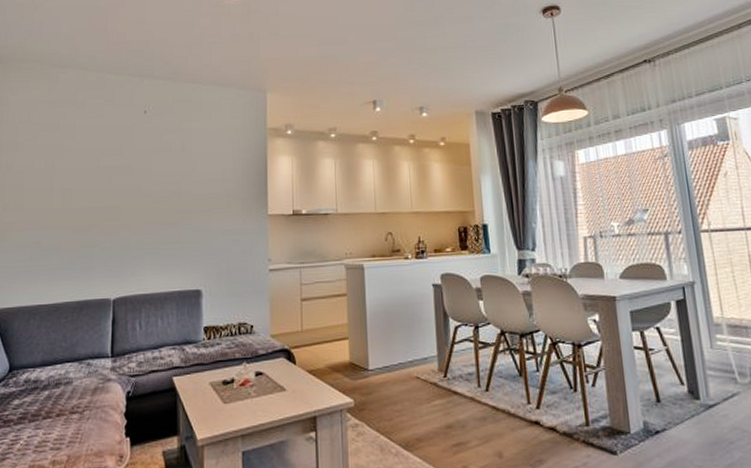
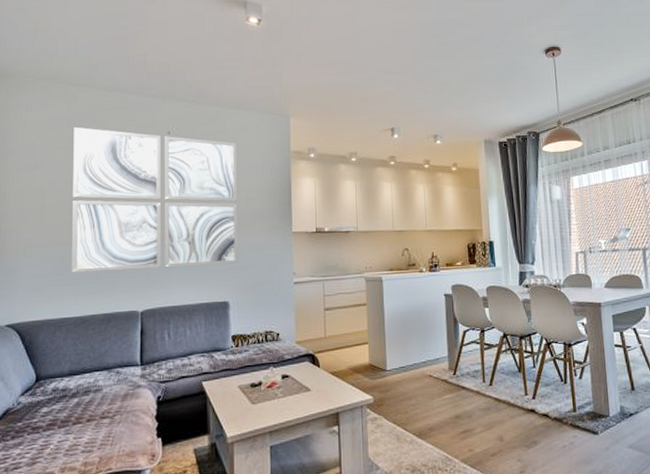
wall art: none [47,108,213,258] -> present [72,127,239,273]

